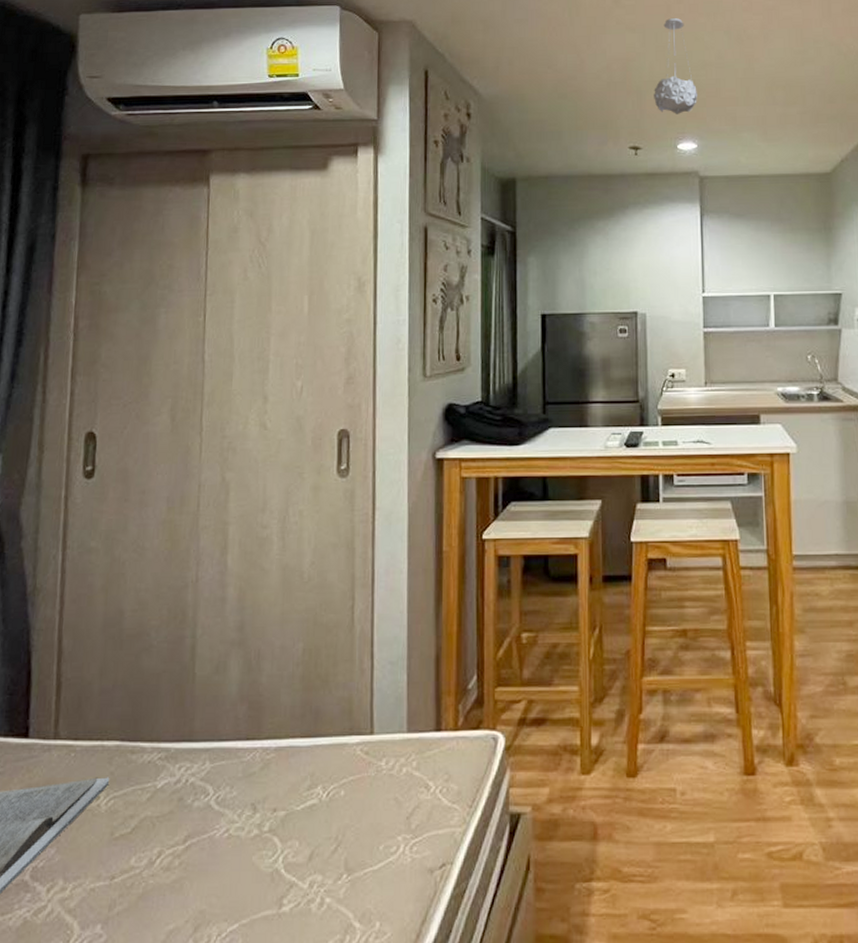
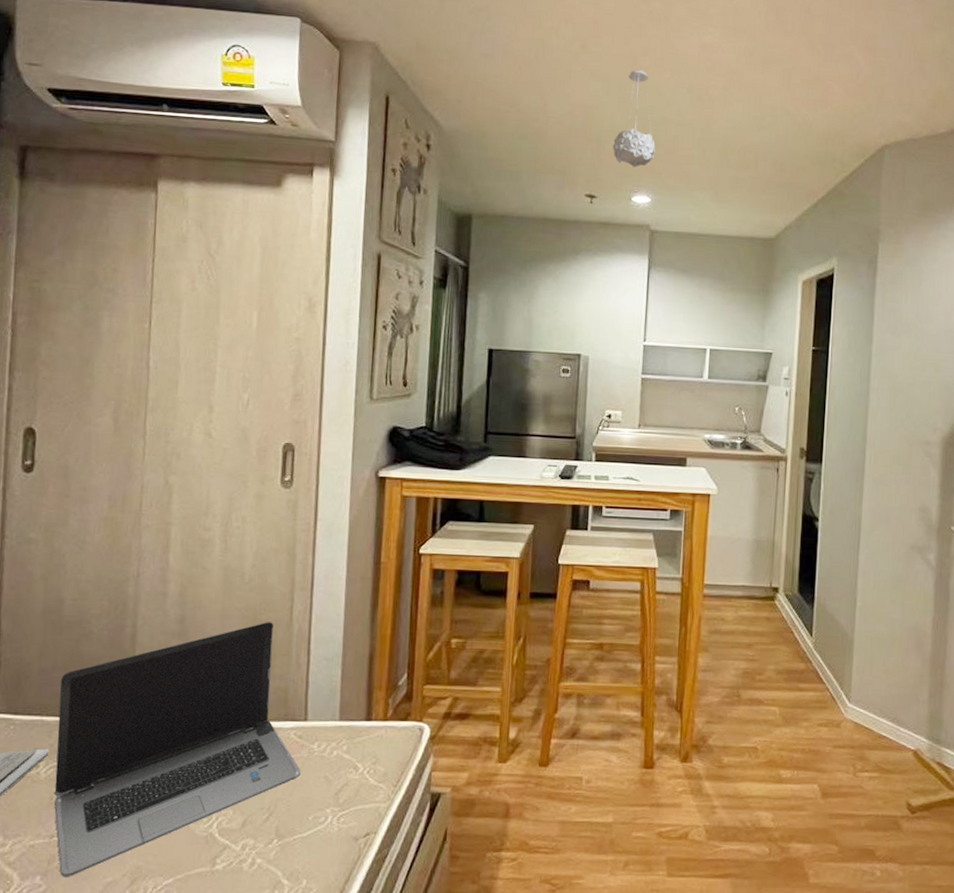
laptop computer: none [115,624,369,925] -> present [54,622,301,877]

